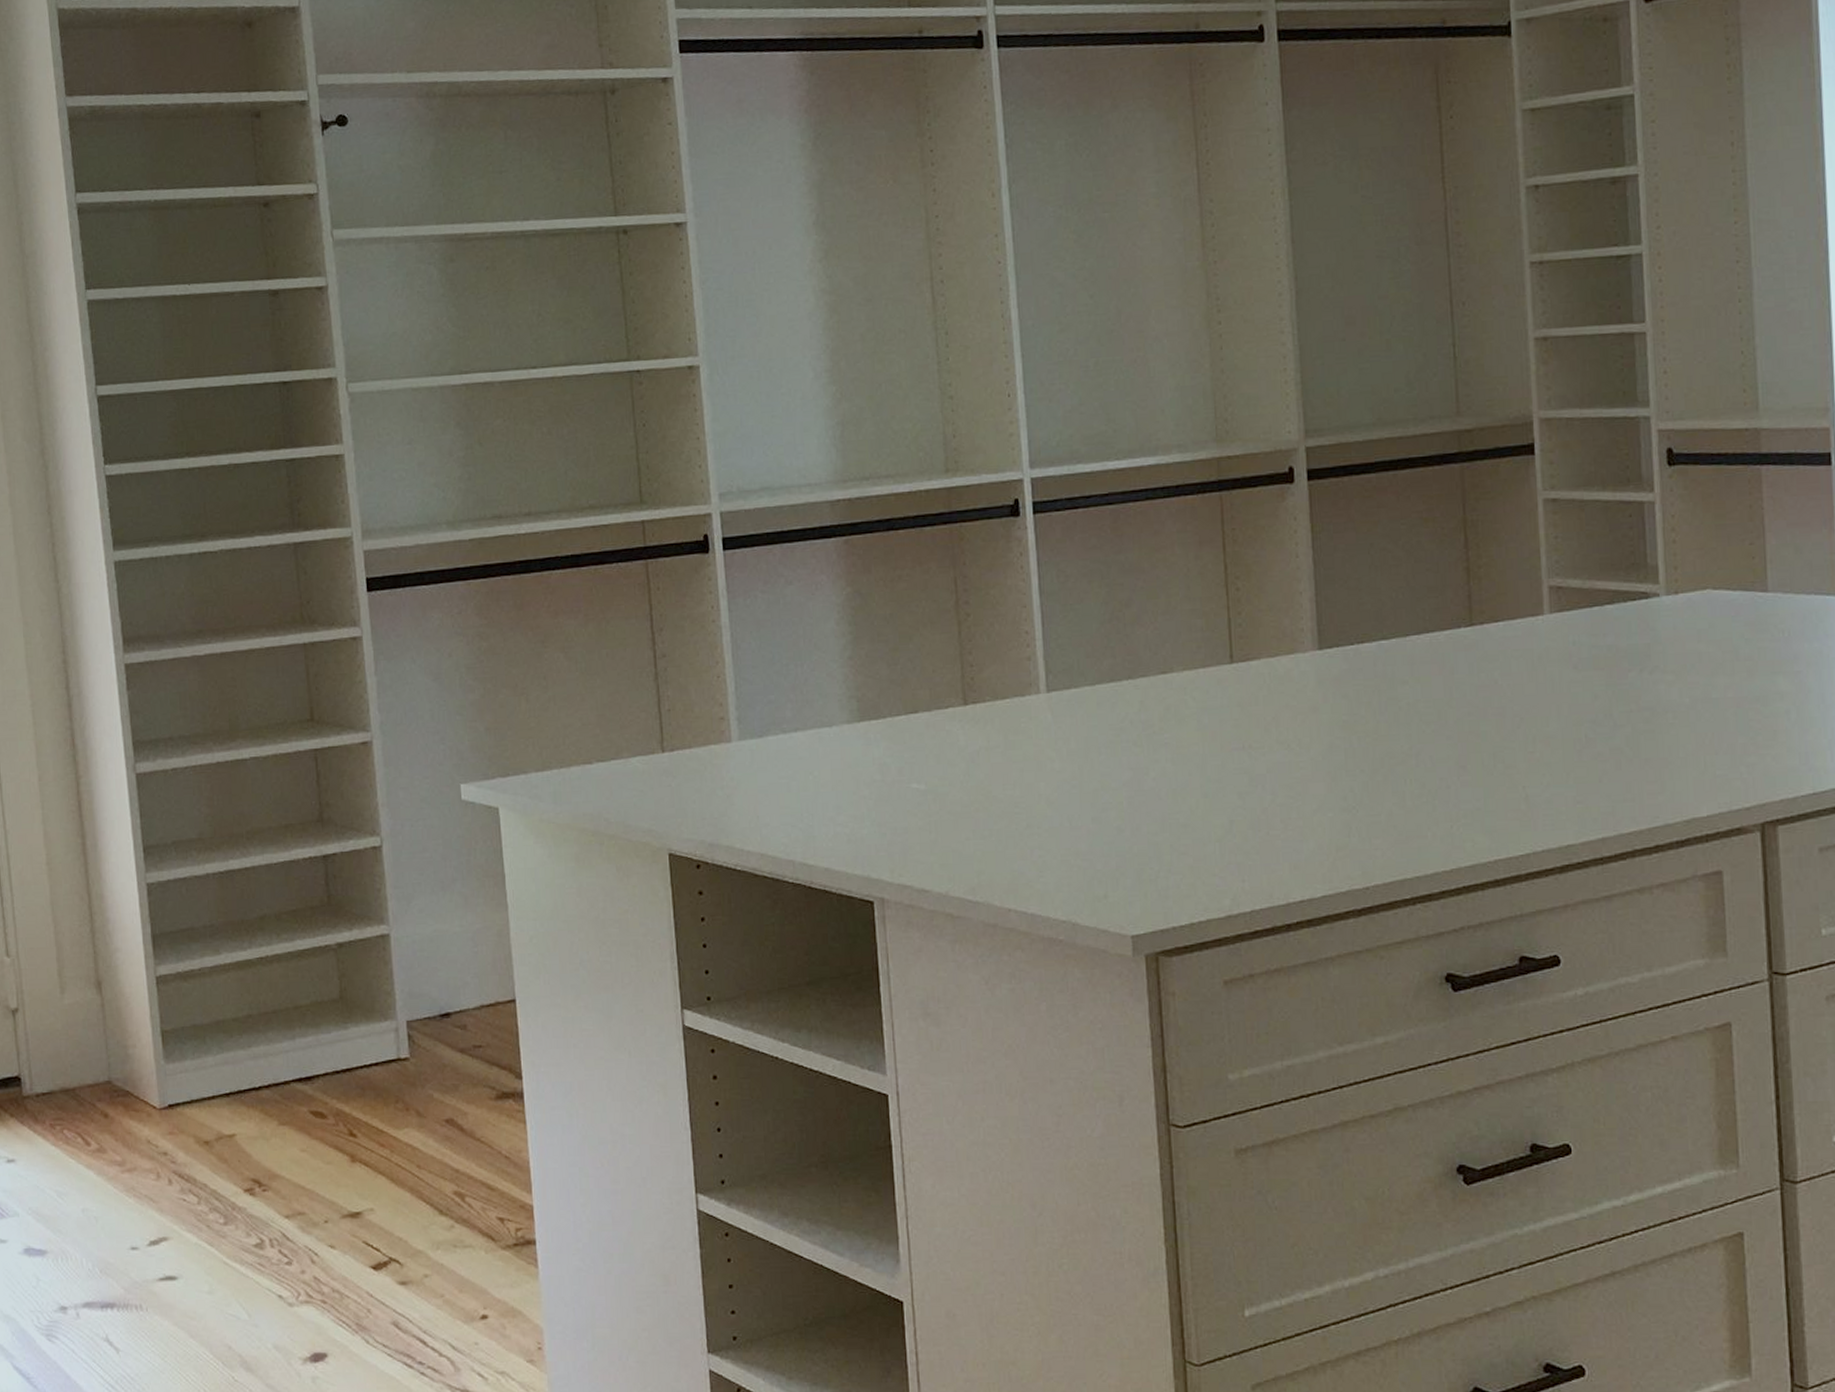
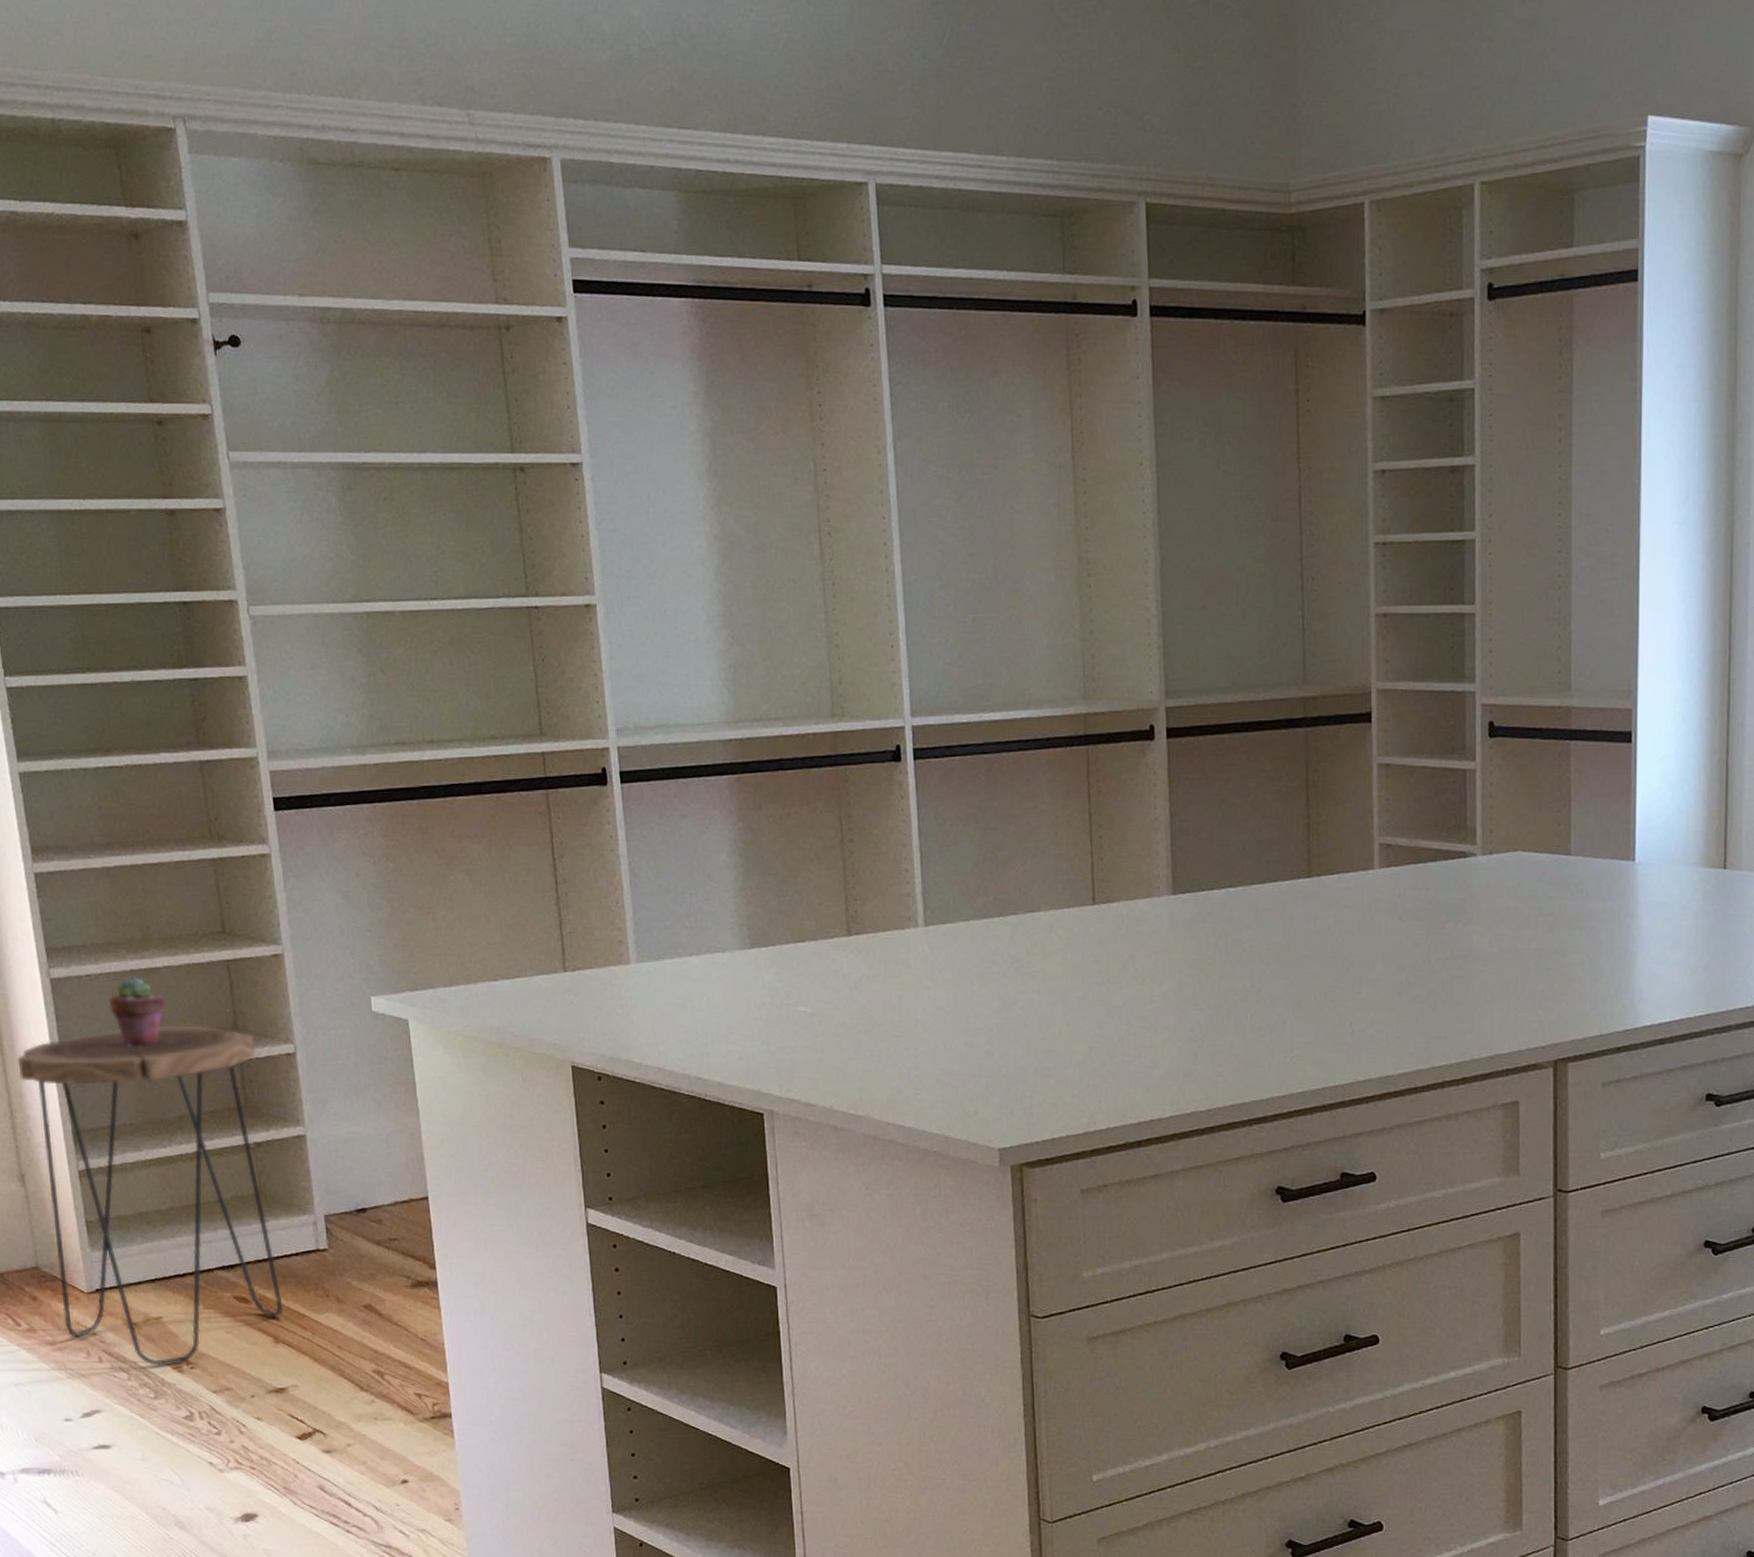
side table: none [99,819,361,1188] -> present [17,1025,284,1366]
potted succulent: none [193,768,251,844] -> present [109,976,166,1047]

